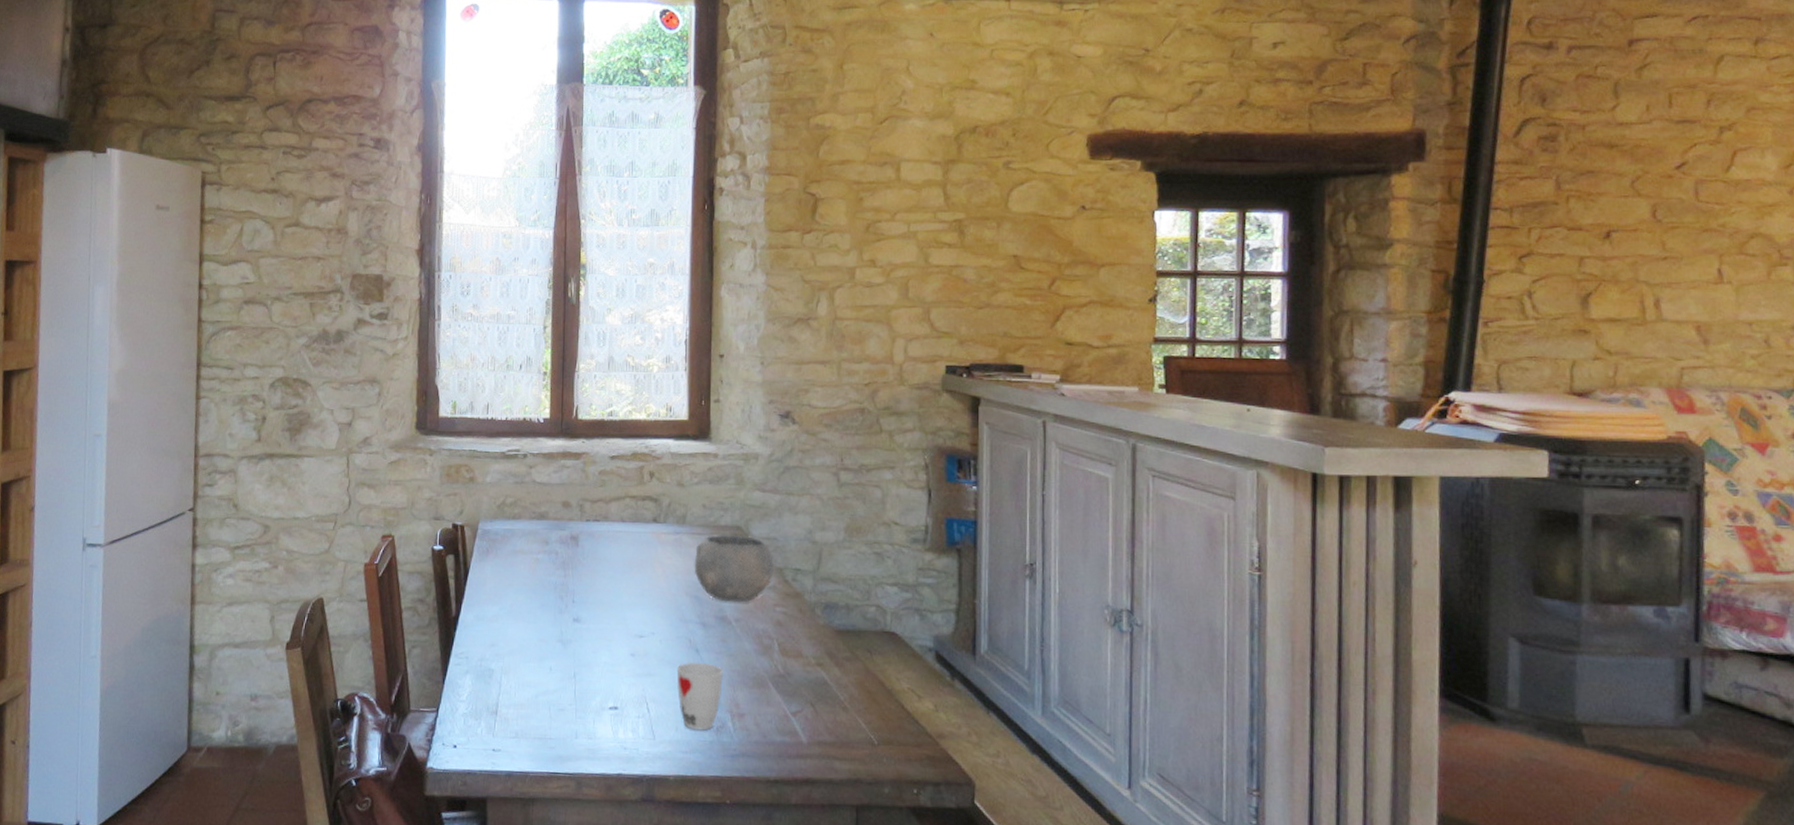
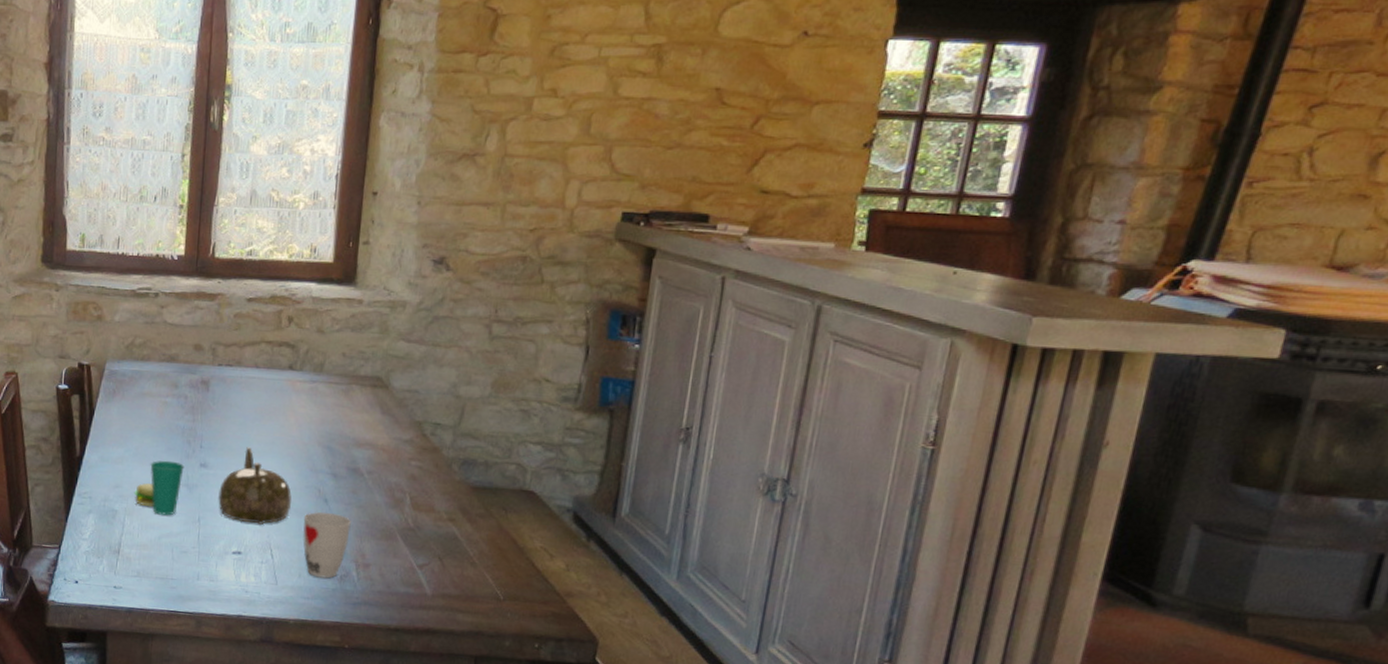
cup: none [510,616,558,673] -> present [134,460,185,516]
teapot: none [592,599,663,678] -> present [218,446,292,525]
bowl: present [694,535,774,603] -> none [328,384,413,456]

